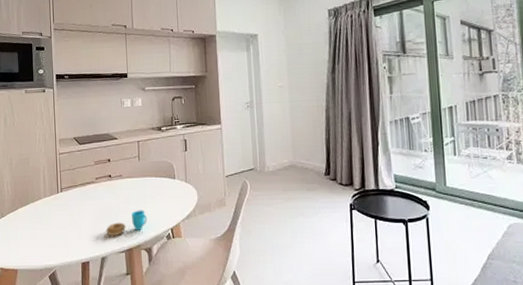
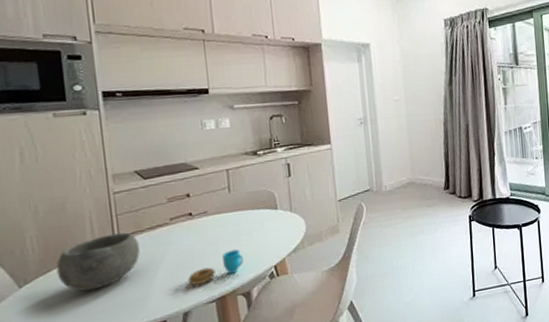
bowl: none [21,186,74,229] -> present [56,232,140,292]

